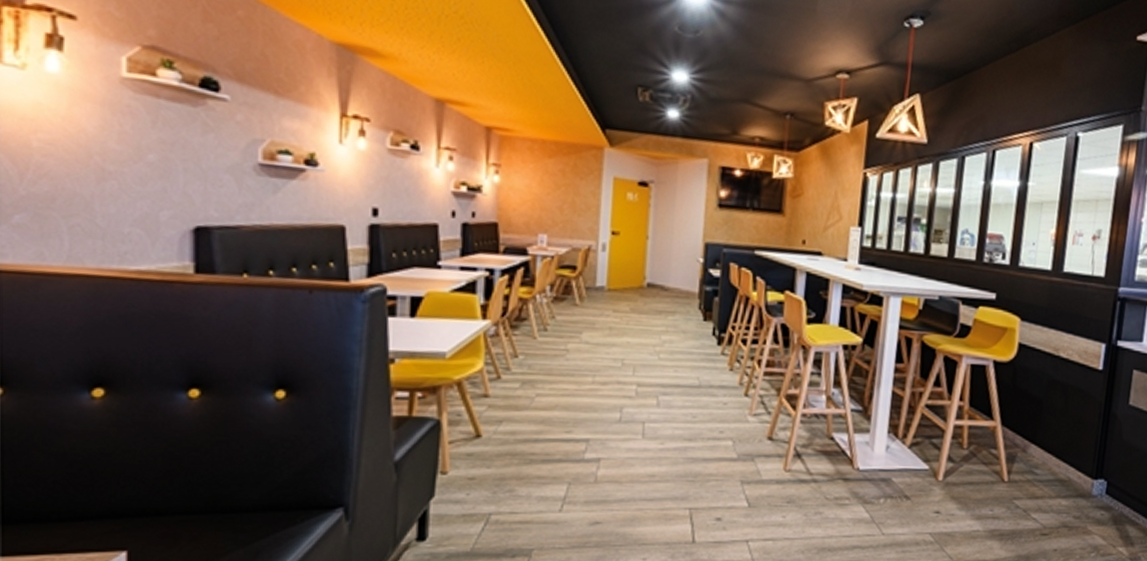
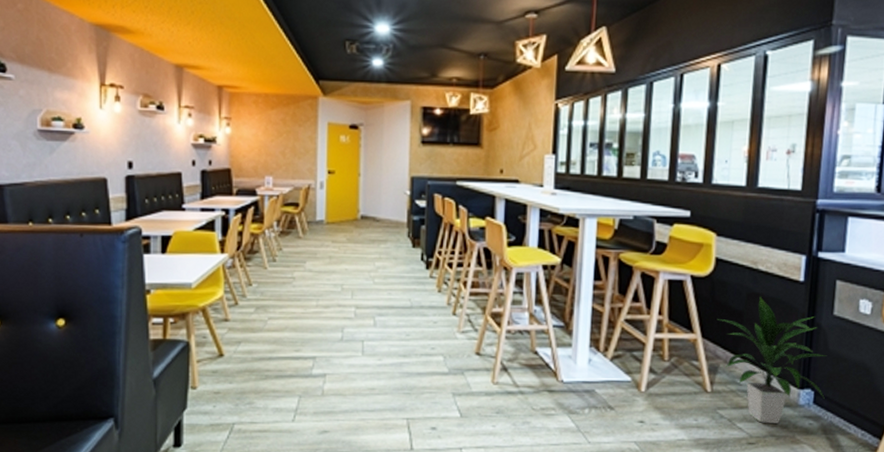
indoor plant: none [1018,384,1120,514] -> present [718,296,826,423]

